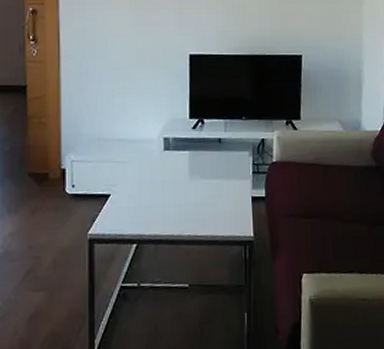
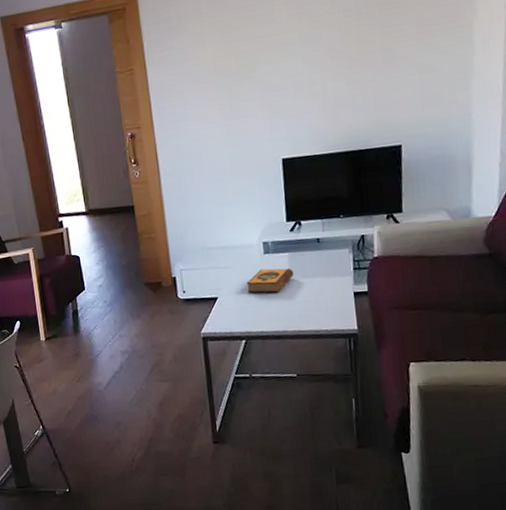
hardback book: none [143,166,193,193] -> present [246,268,294,293]

